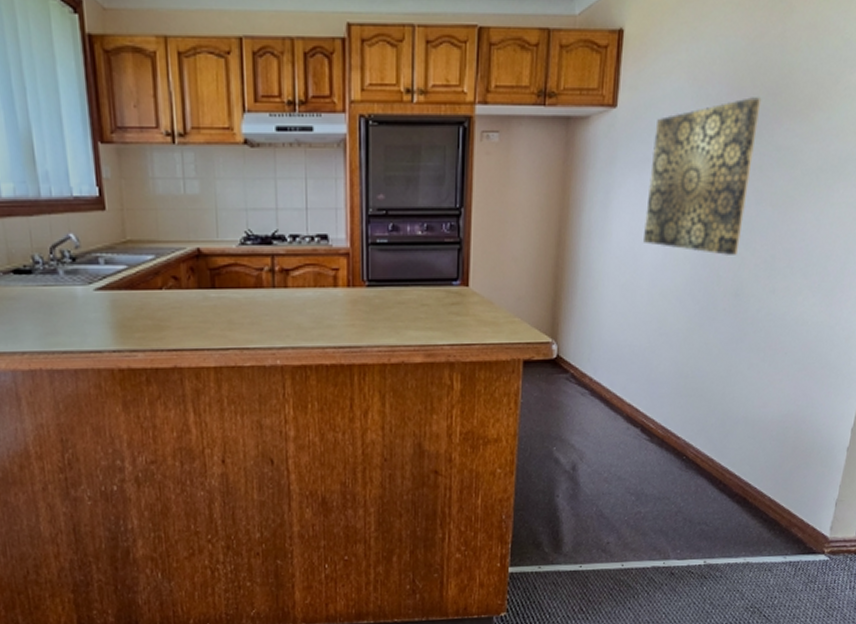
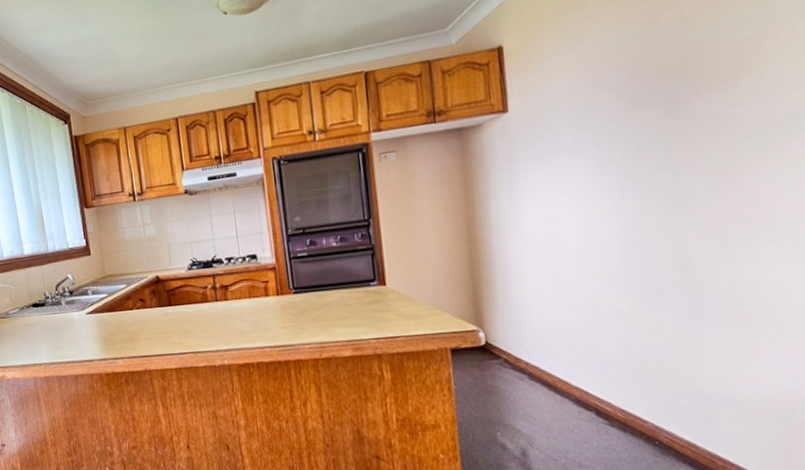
wall art: present [644,97,762,255] -> none [553,76,677,231]

